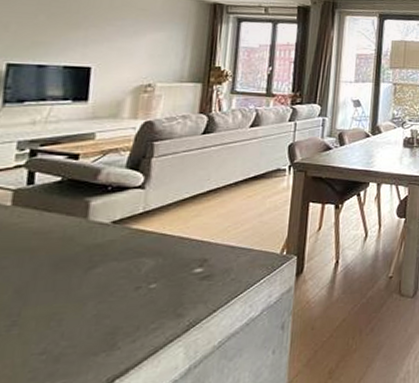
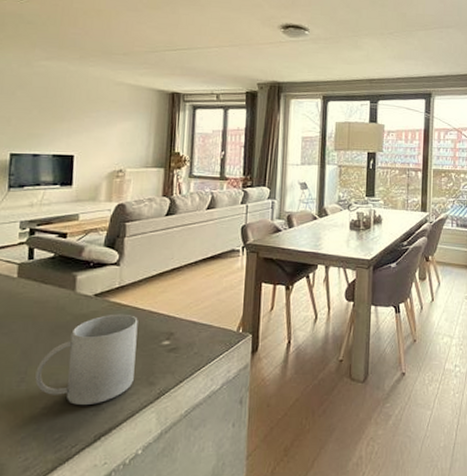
mug: none [31,241,166,347] -> present [35,314,138,406]

